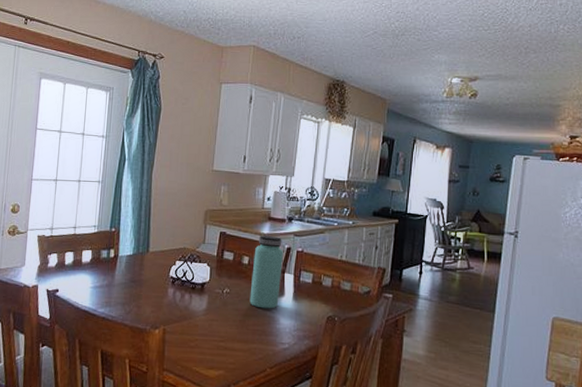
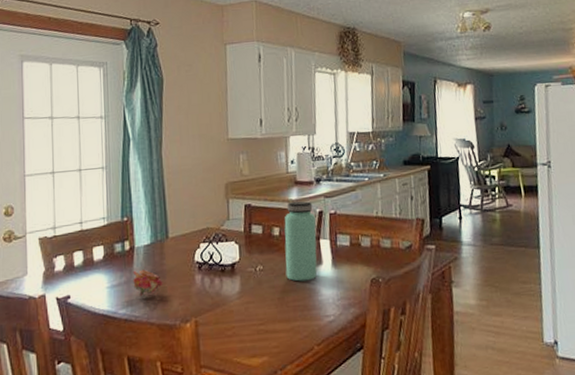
flower: none [112,276,140,300] -> present [132,269,163,297]

